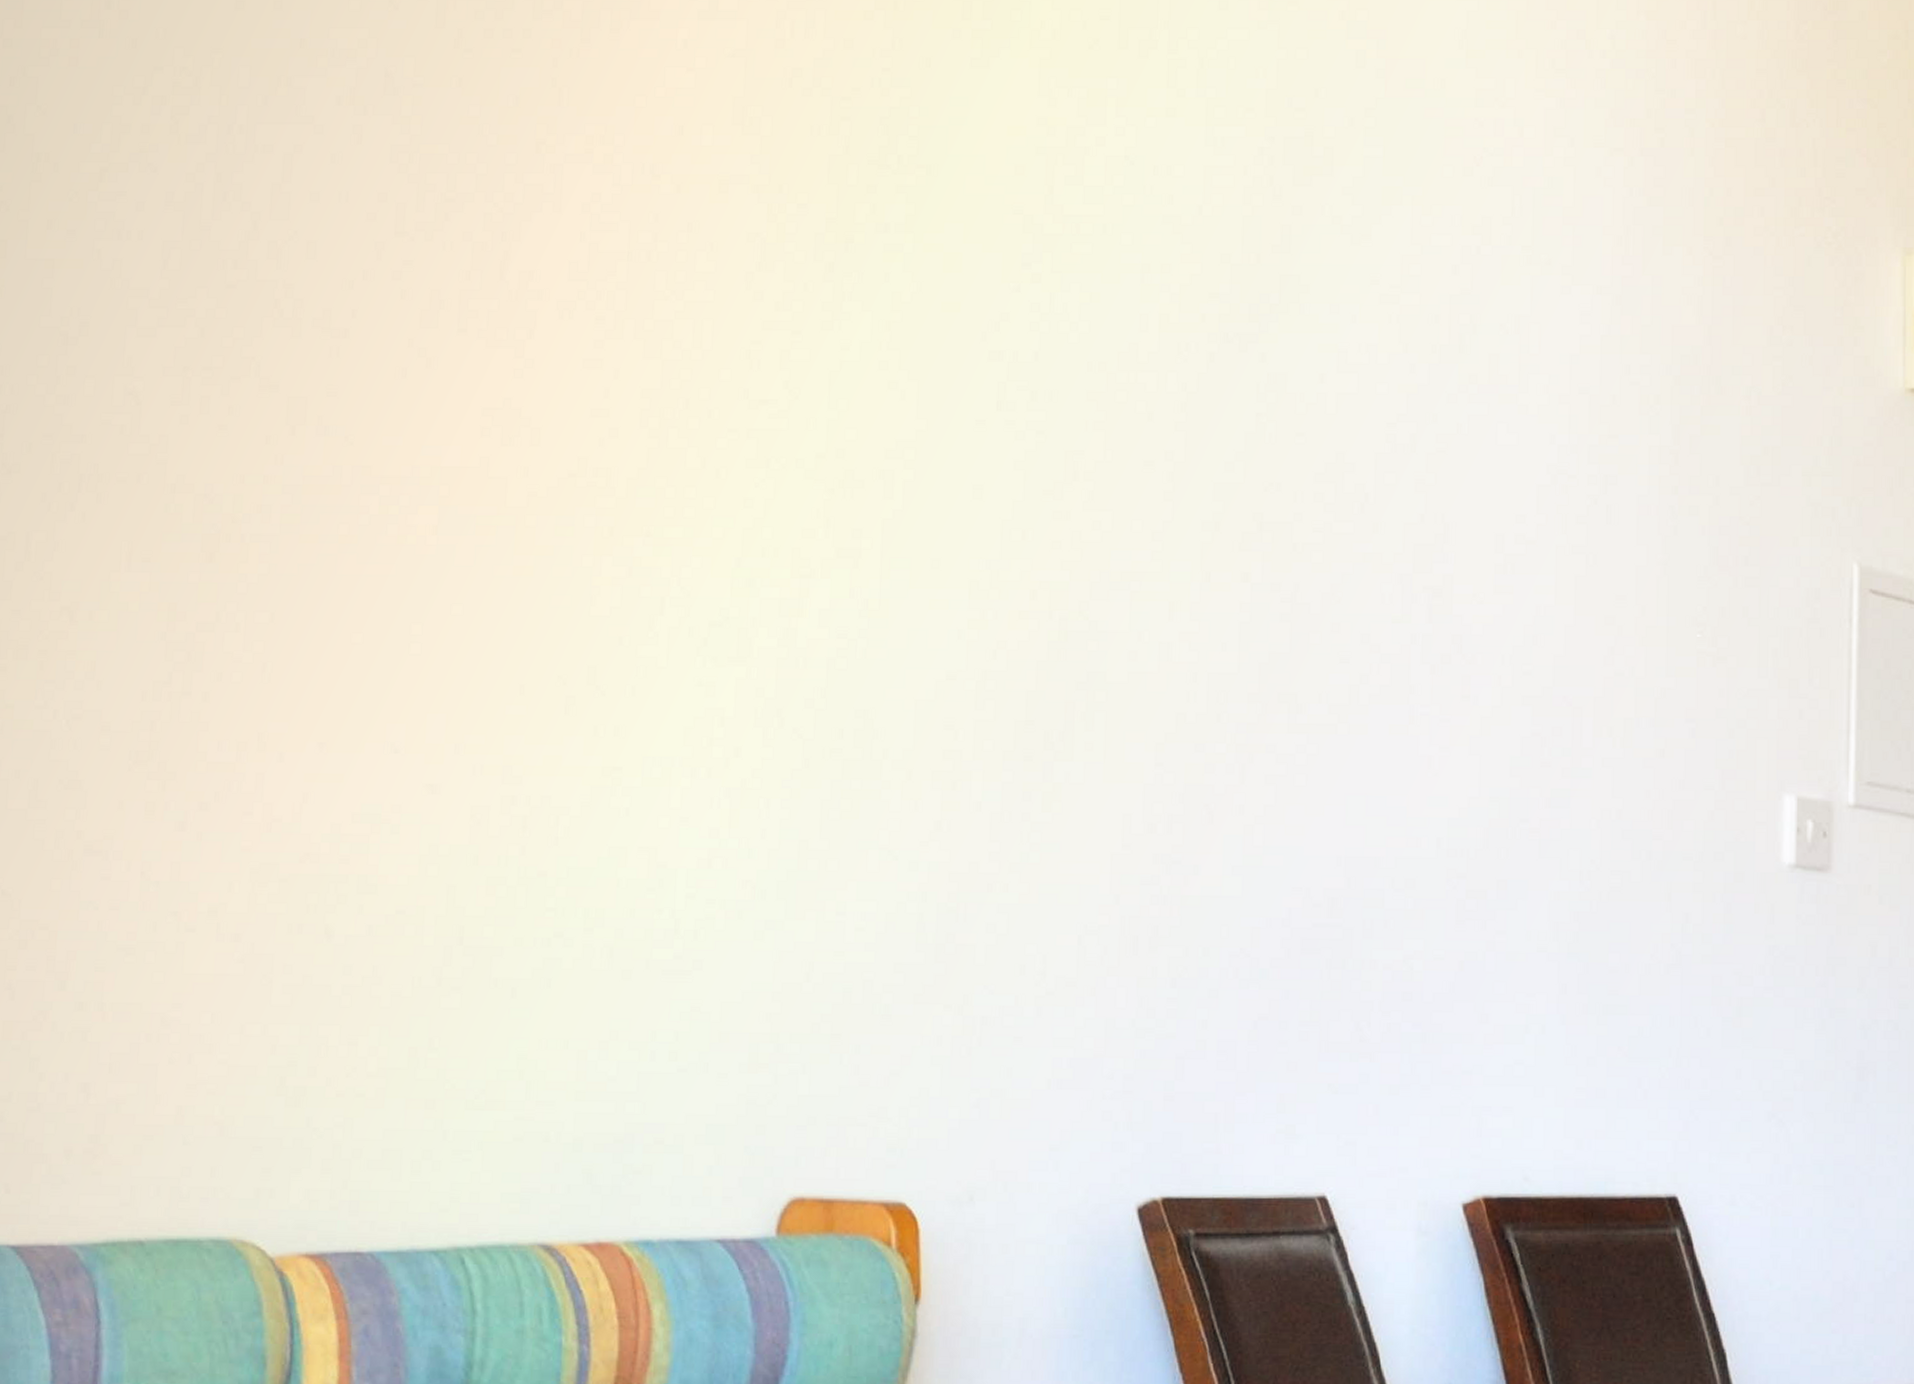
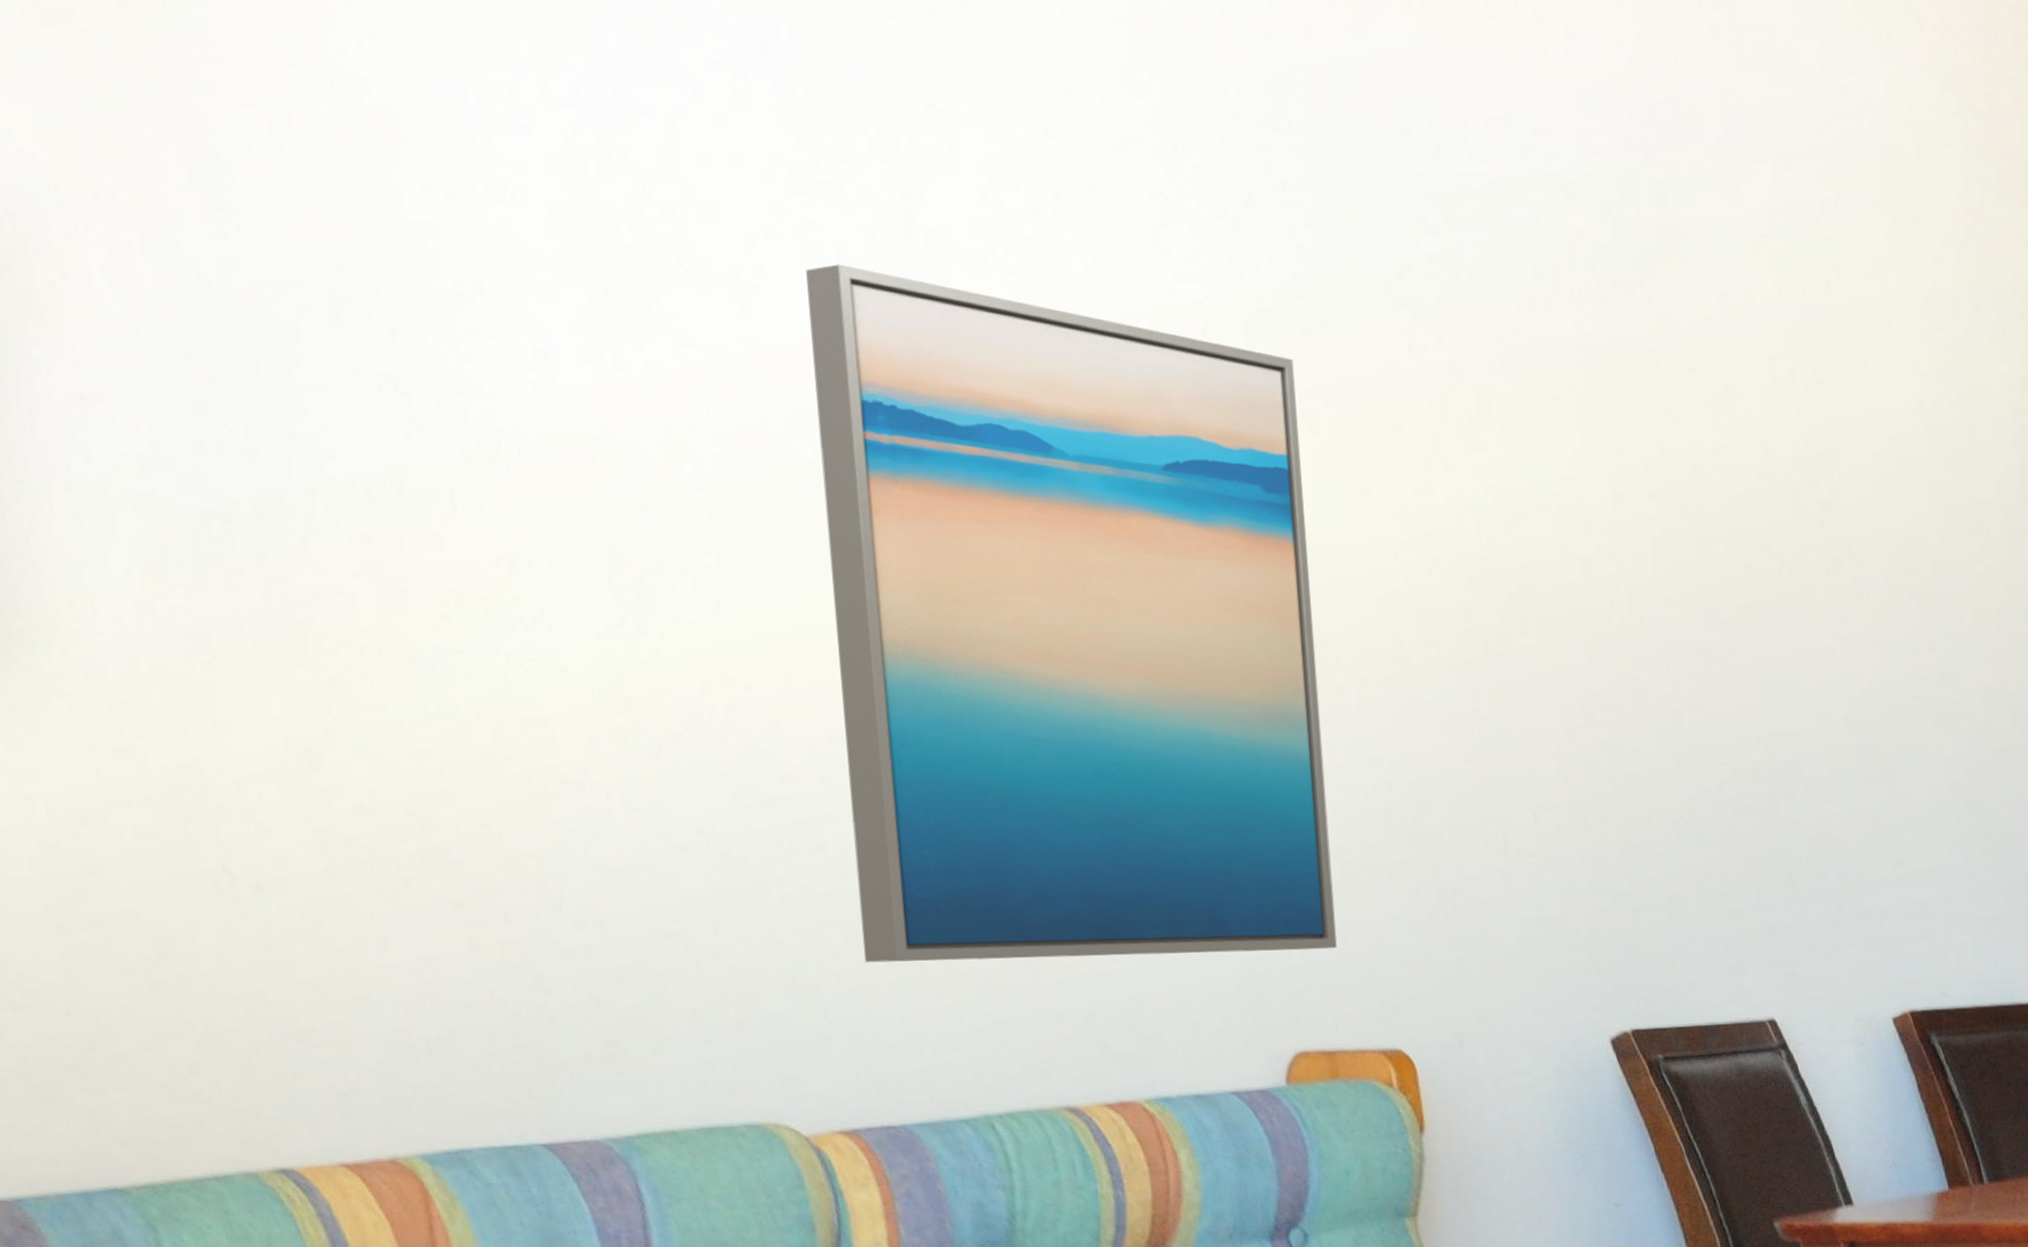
wall art: none [356,307,875,1081] -> present [806,264,1337,963]

